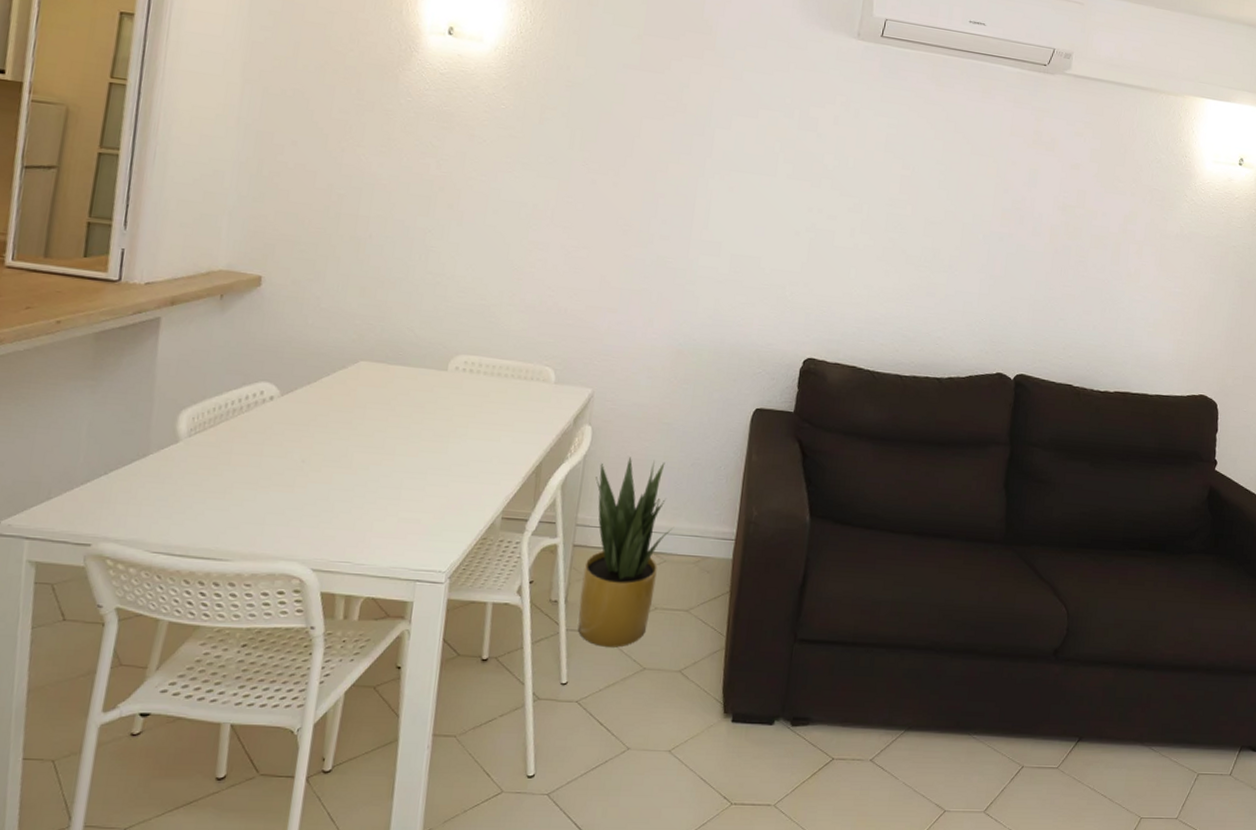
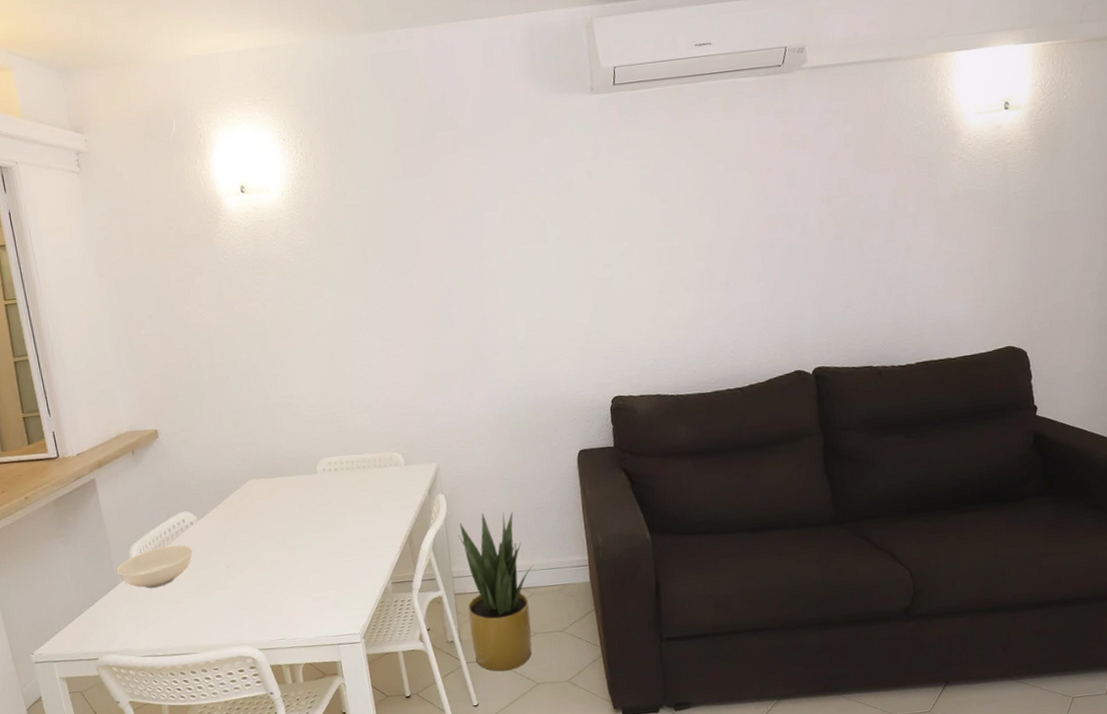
bowl: none [153,419,262,469] -> present [116,545,193,588]

